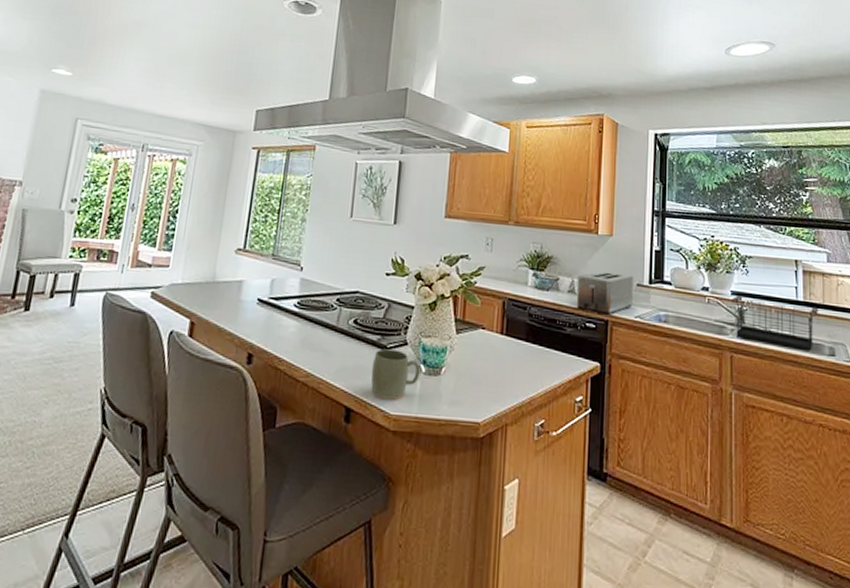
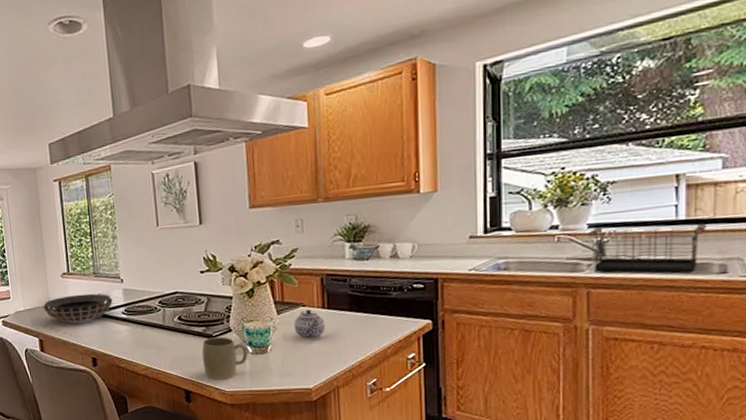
decorative bowl: none [205,275,287,310] -> present [43,293,113,323]
teapot: none [470,333,502,367] -> present [293,309,326,340]
toaster: present [576,271,633,315] -> none [399,228,465,273]

